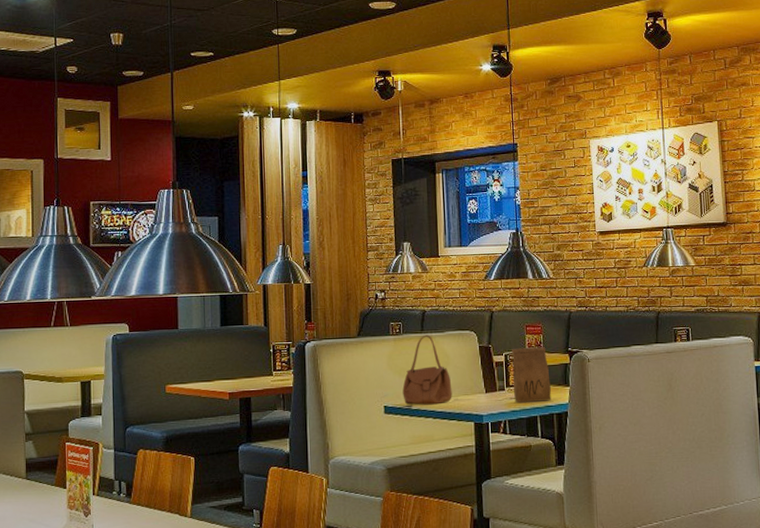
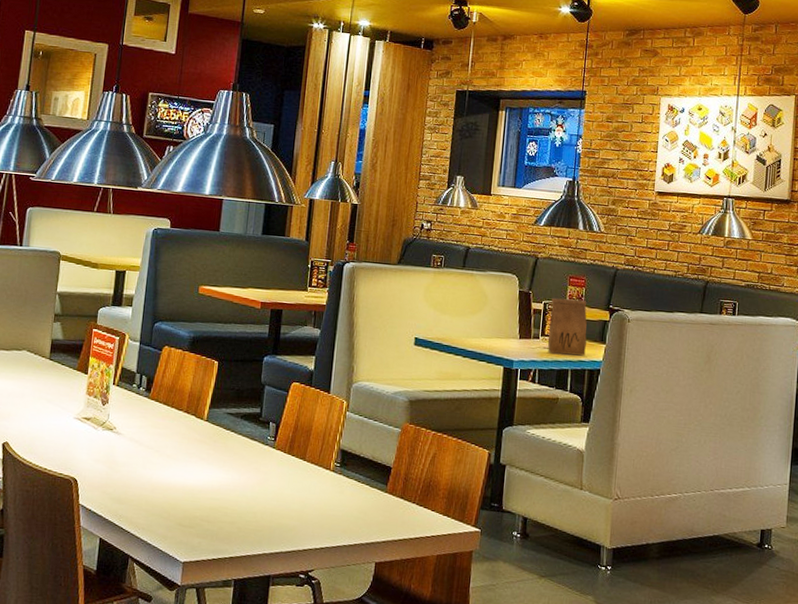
handbag: present [402,334,452,406] -> none [435,271,486,344]

